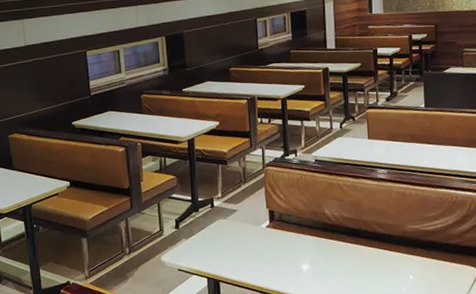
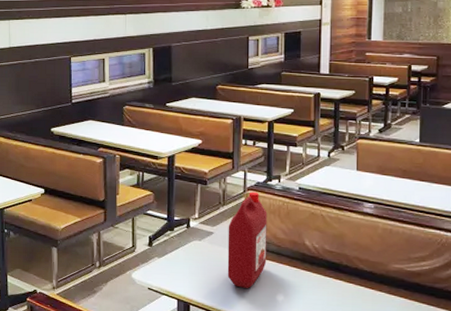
ketchup jug: none [250,167,290,261] -> present [227,192,268,288]

